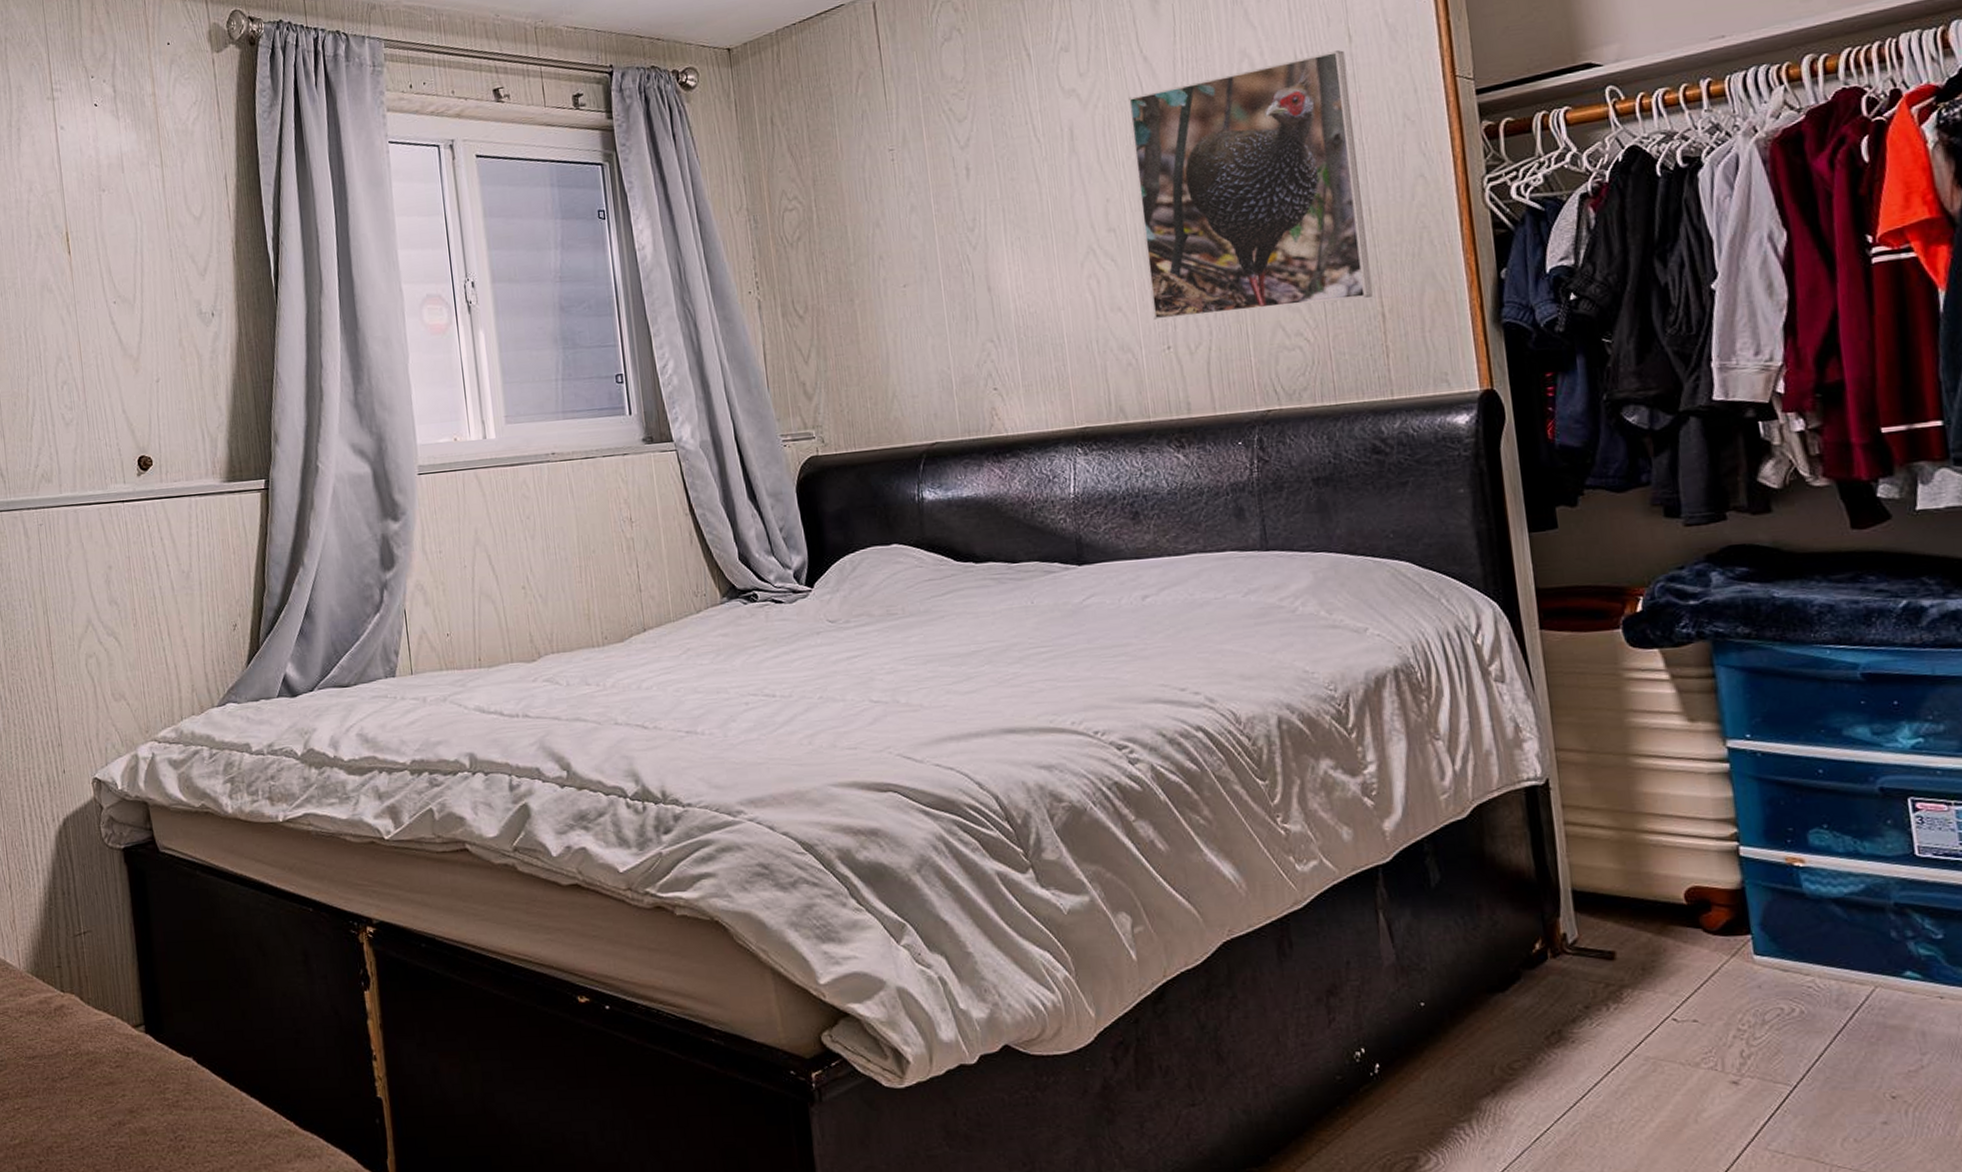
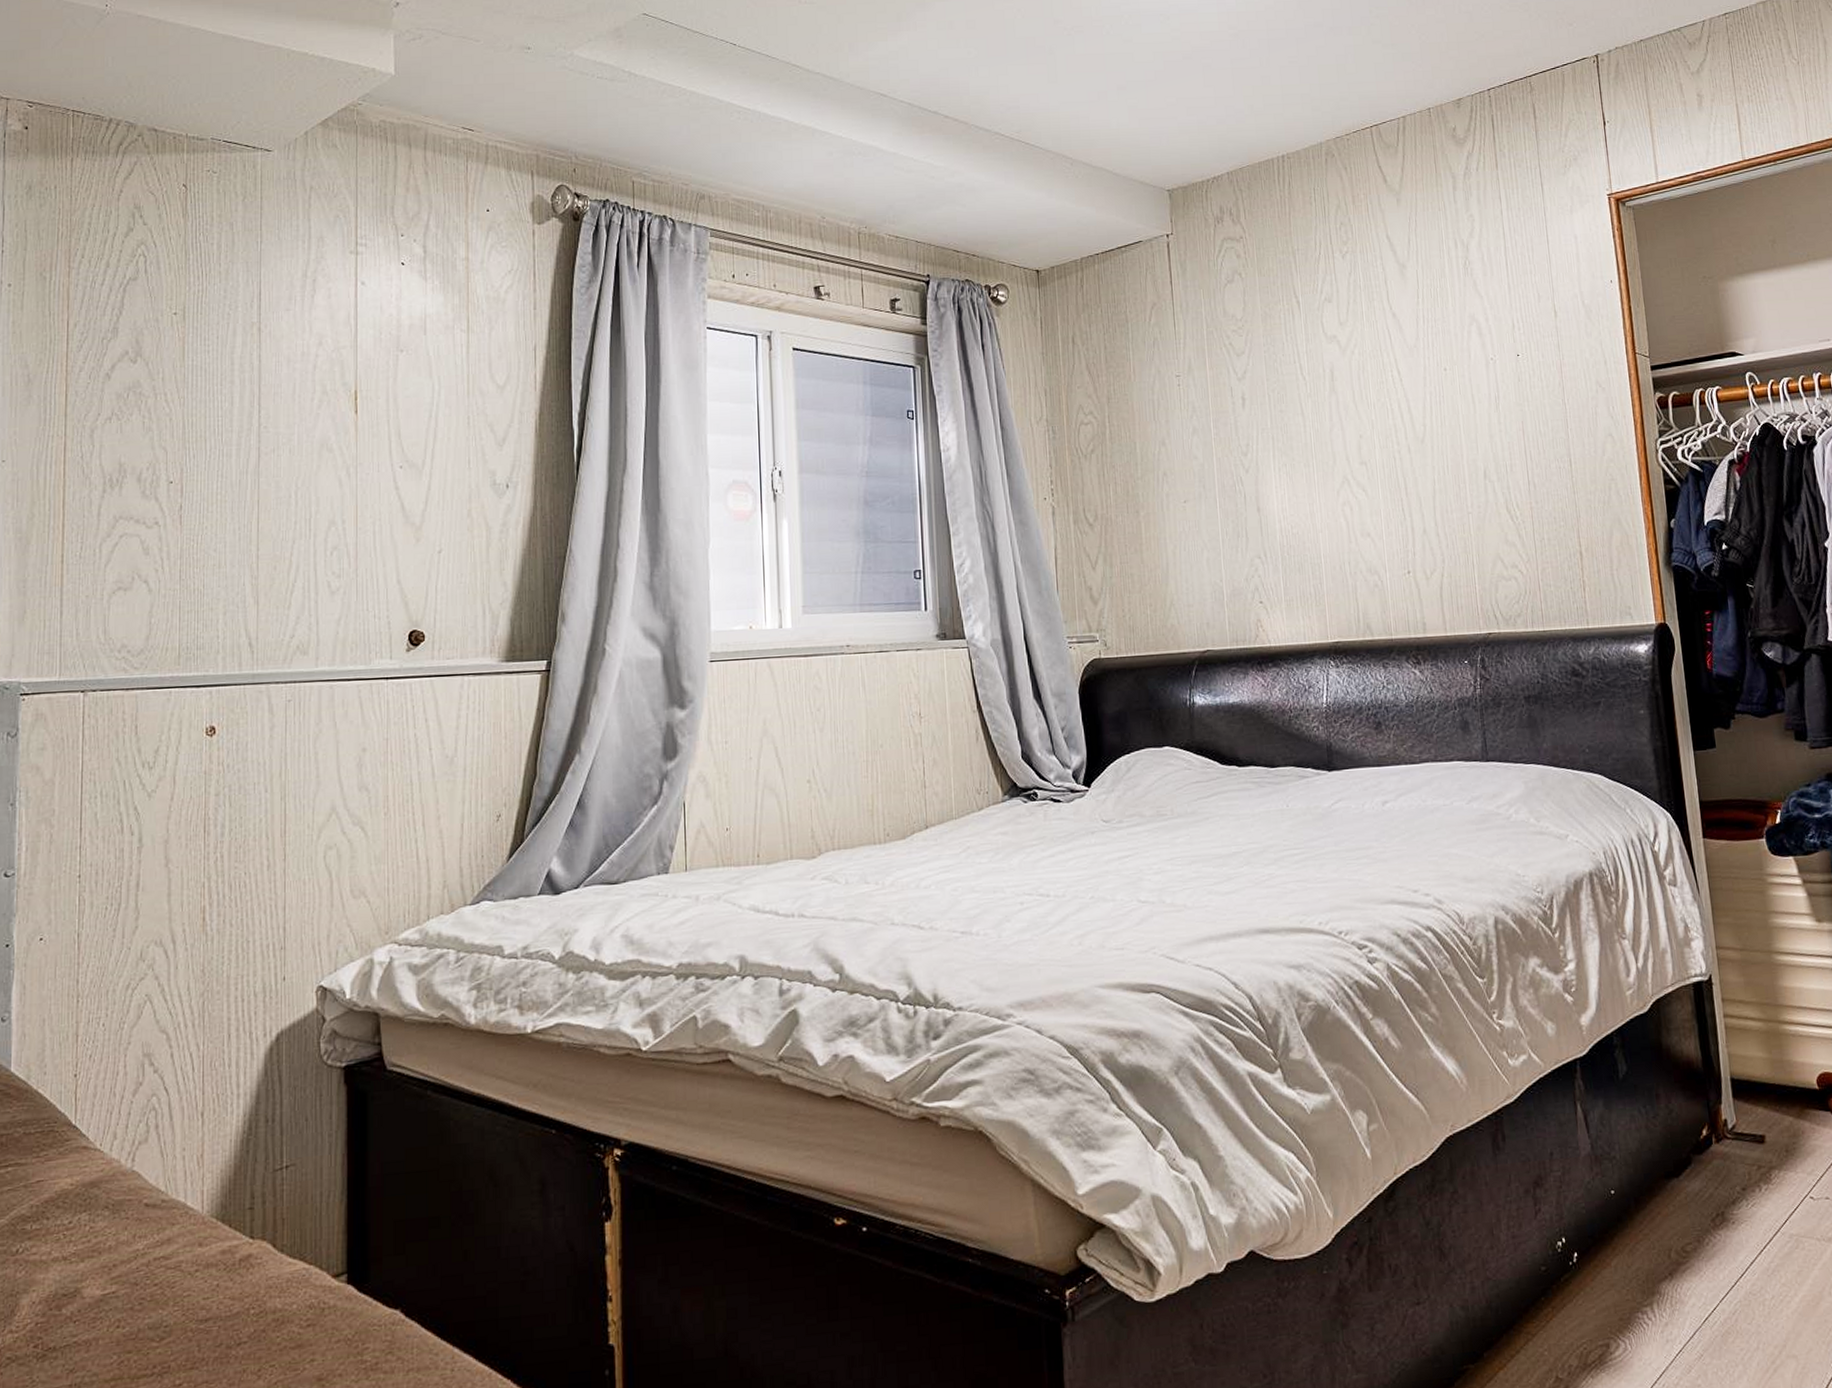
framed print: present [1127,50,1373,320] -> none [1379,323,1573,546]

